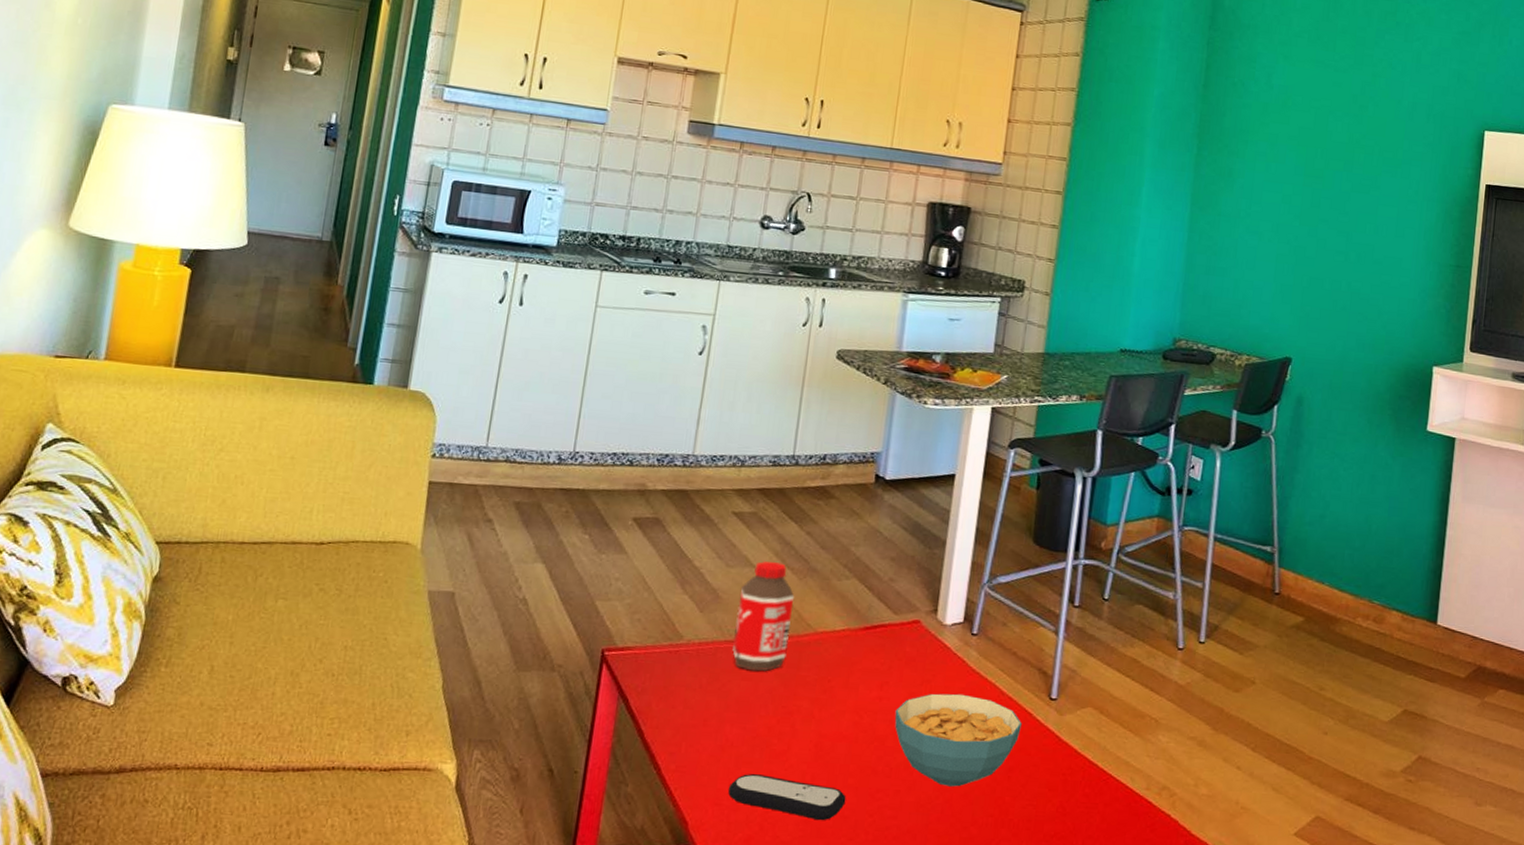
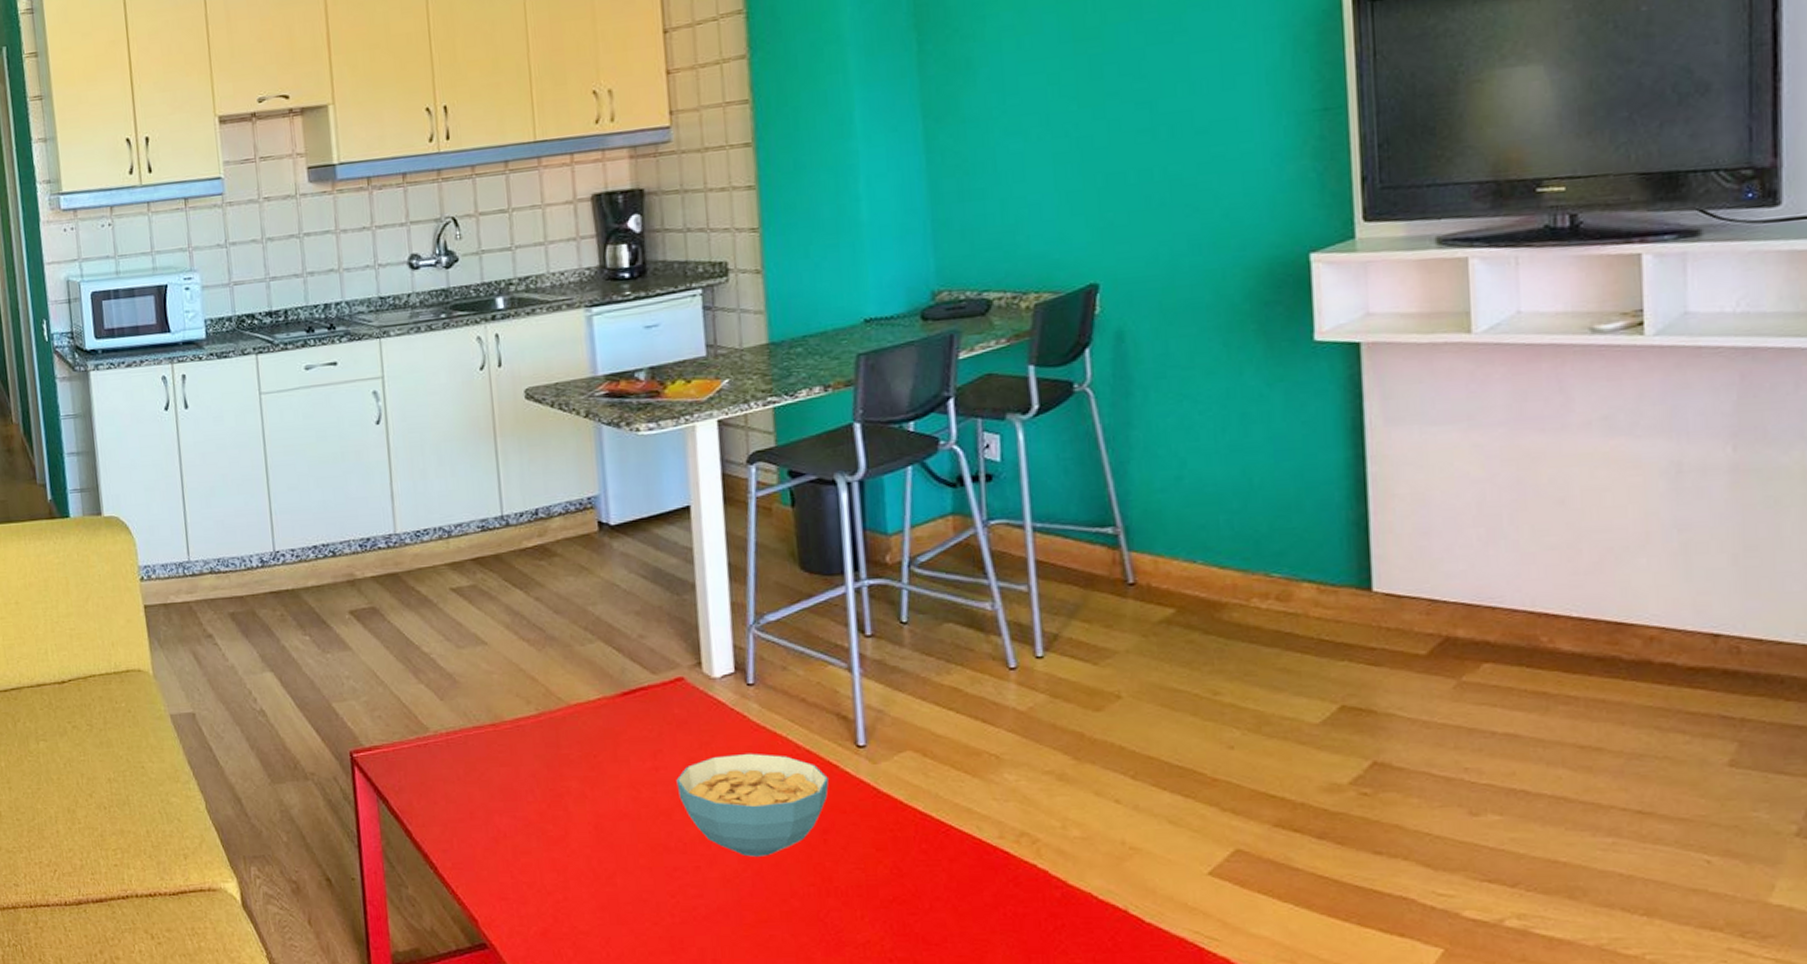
remote control: present [728,774,846,821] -> none [511,864,642,907]
bottle: present [732,561,795,672] -> none [477,635,542,756]

